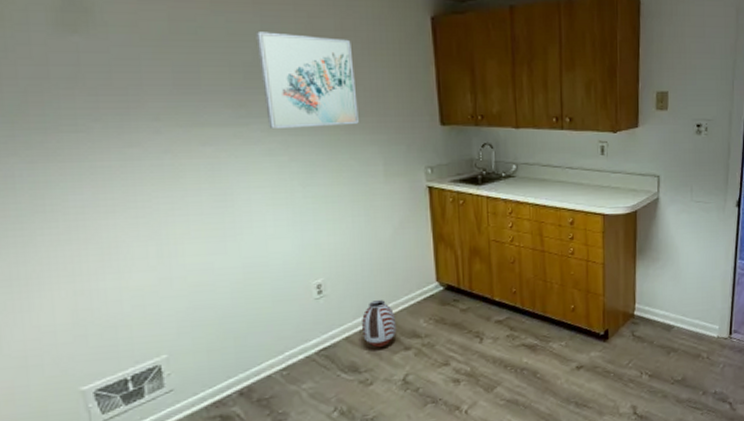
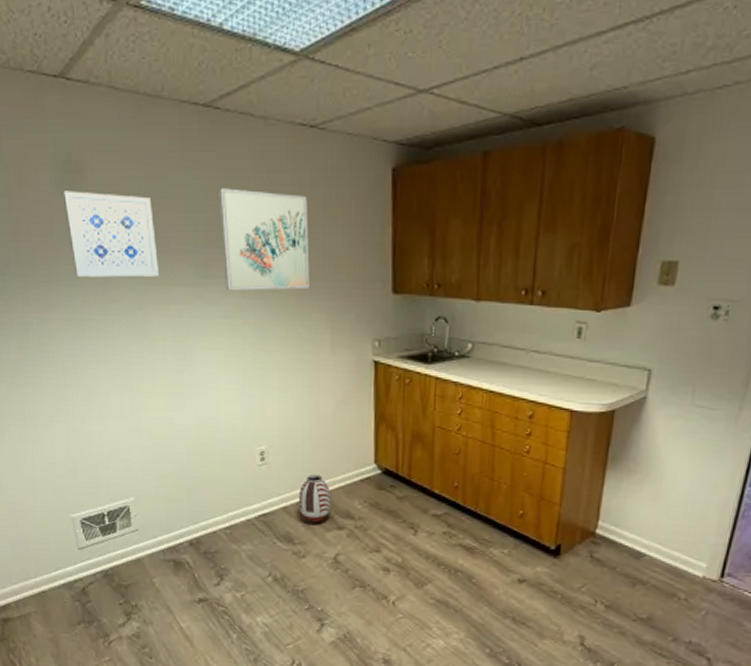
wall art: none [62,31,189,121] -> present [62,191,159,277]

